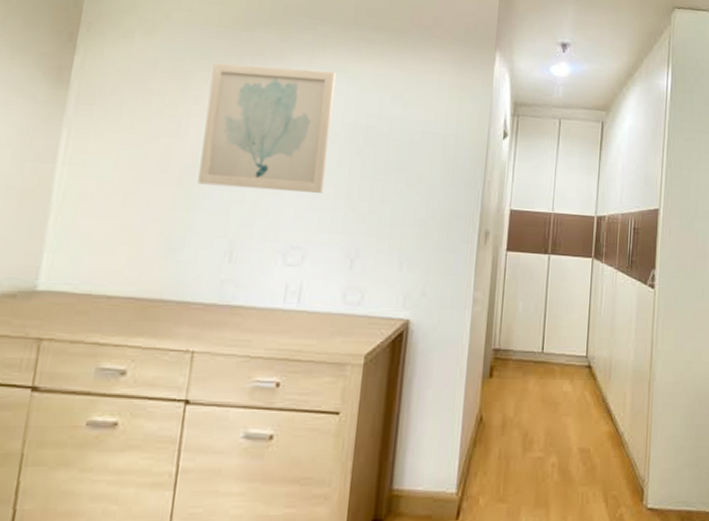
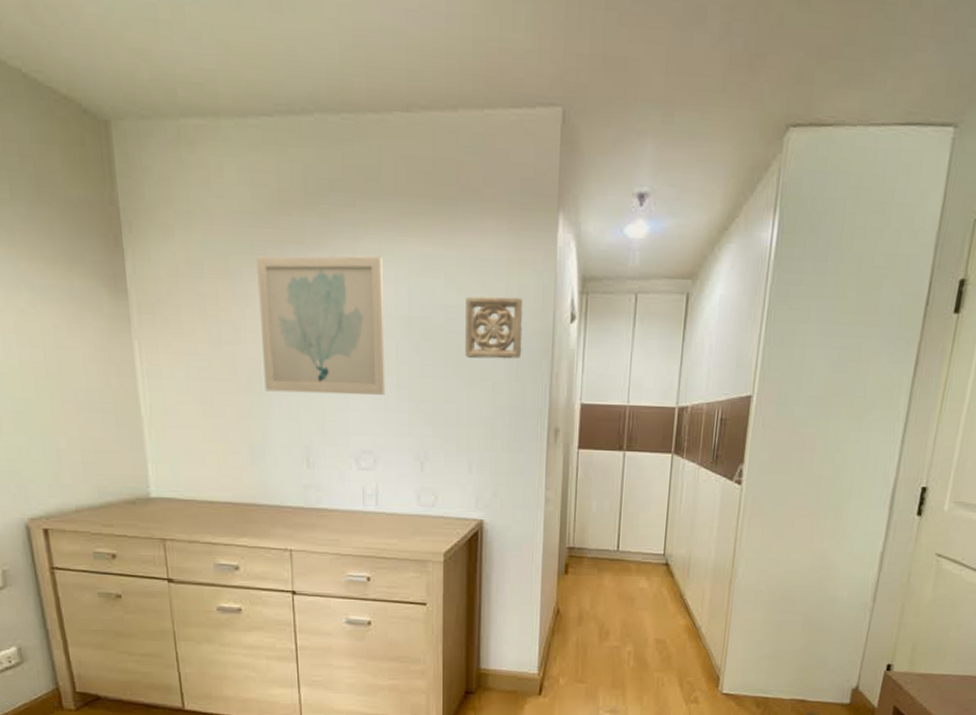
wall ornament: none [405,111,462,167] -> present [465,296,523,360]

